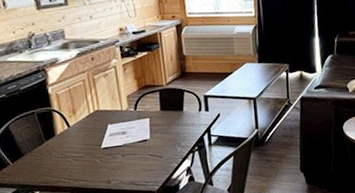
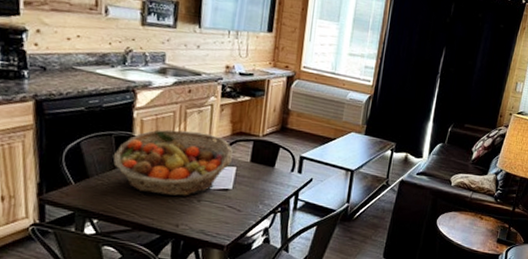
fruit basket: none [39,93,144,159] -> present [113,129,234,196]

